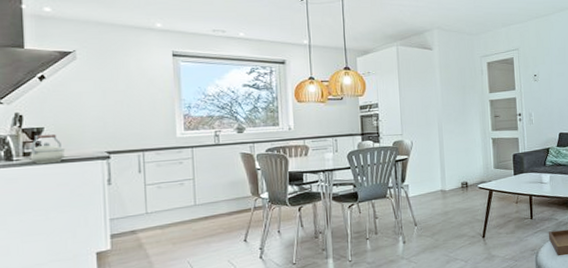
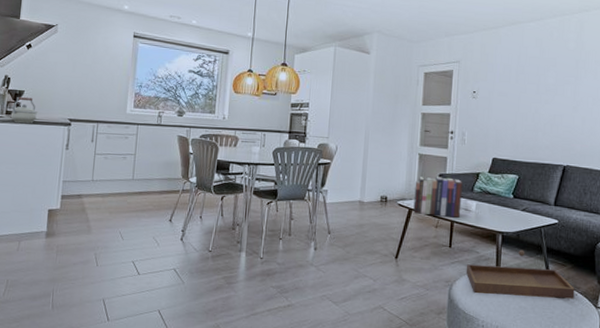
books: none [492,156,537,194] -> present [413,177,463,218]

